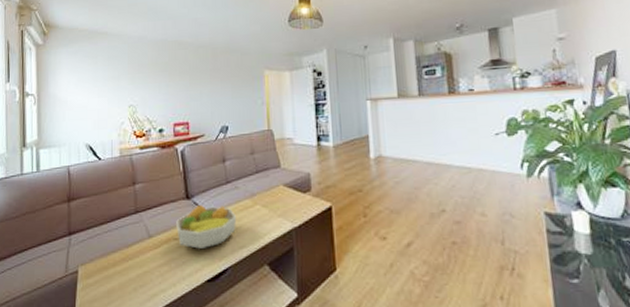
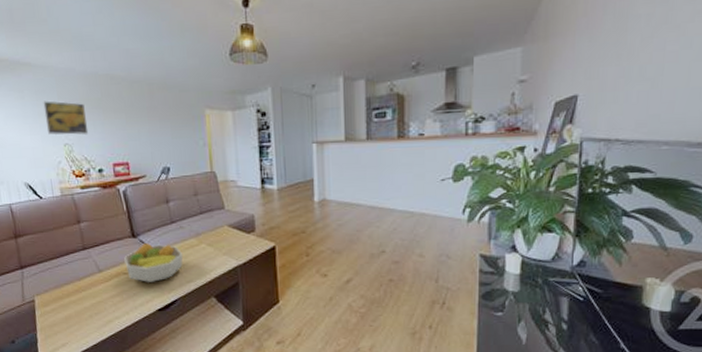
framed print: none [114,65,153,97] -> present [43,101,89,136]

